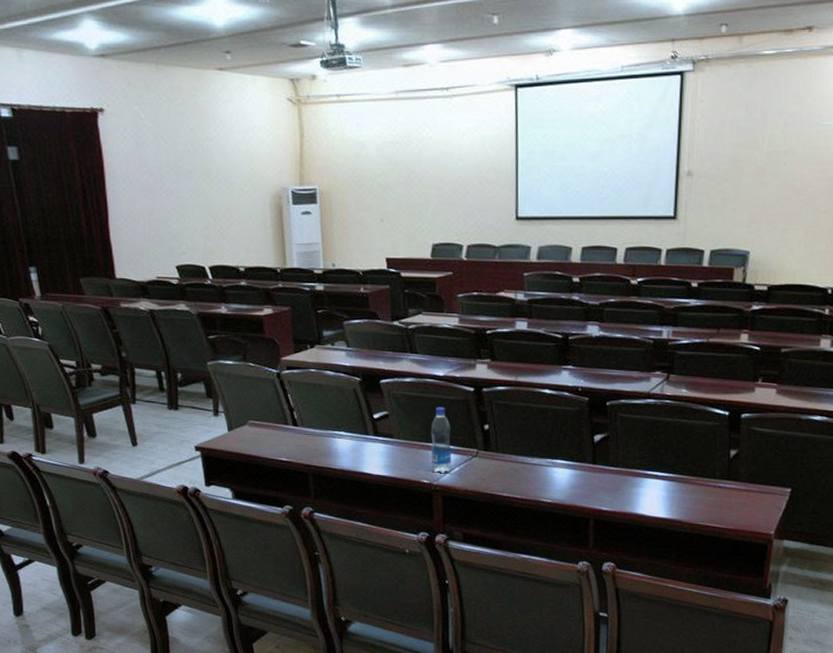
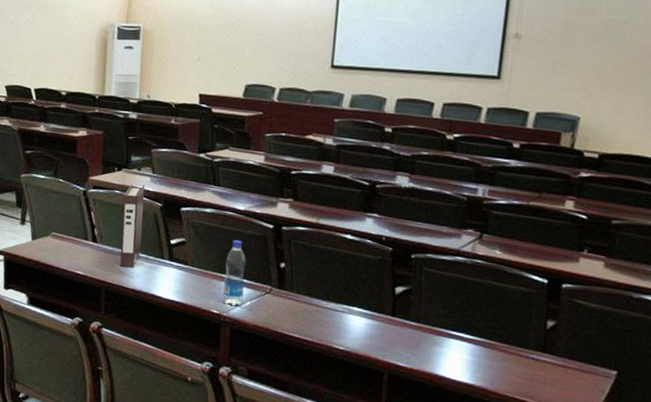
binder: none [320,360,344,448] -> present [120,183,145,268]

